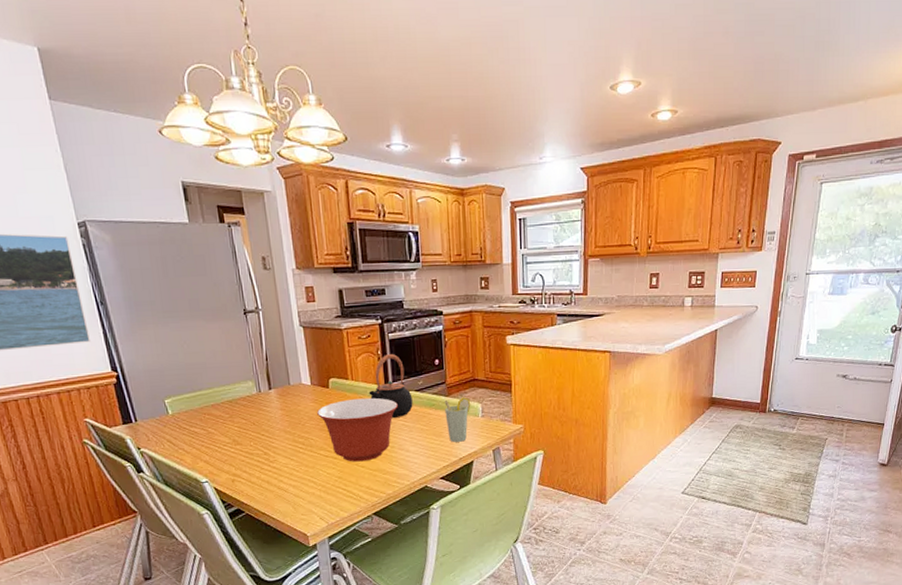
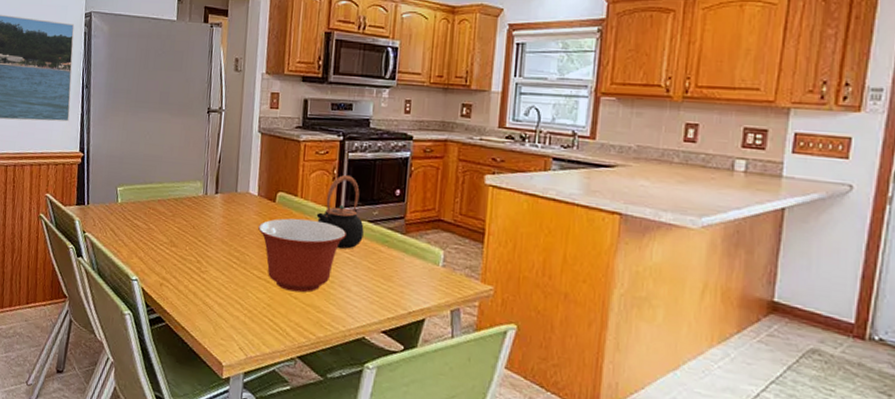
cup: present [444,397,471,442] -> none [398,238,432,293]

